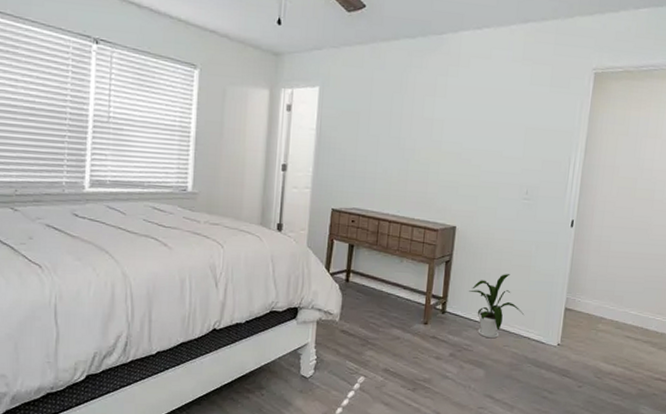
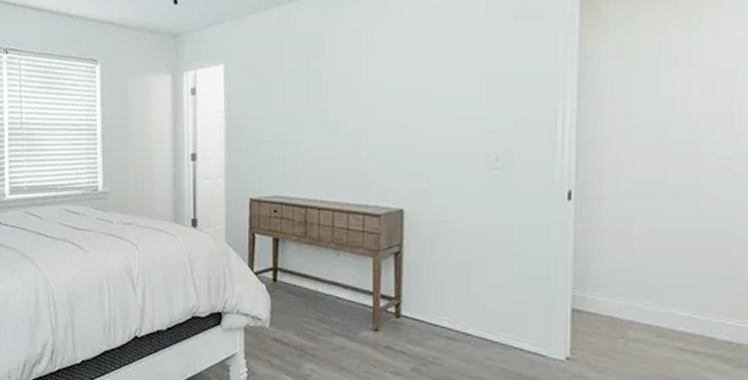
house plant: present [469,274,524,339] -> none [430,266,510,350]

